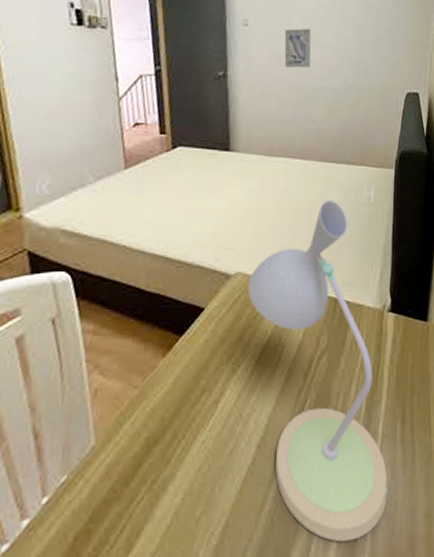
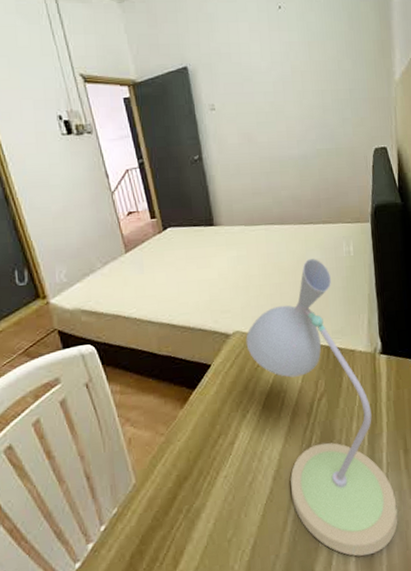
wall art: present [284,28,311,68] -> none [249,102,278,143]

